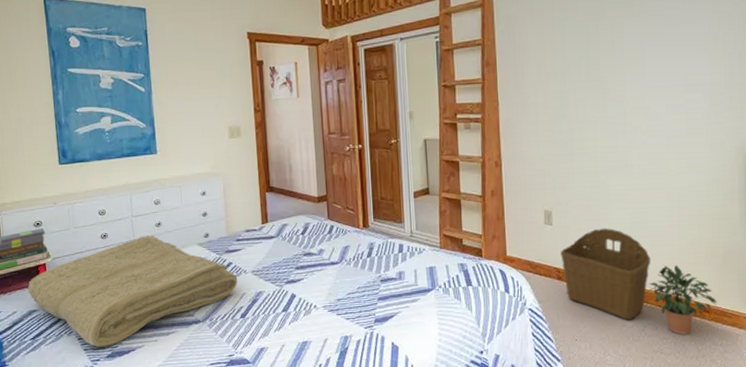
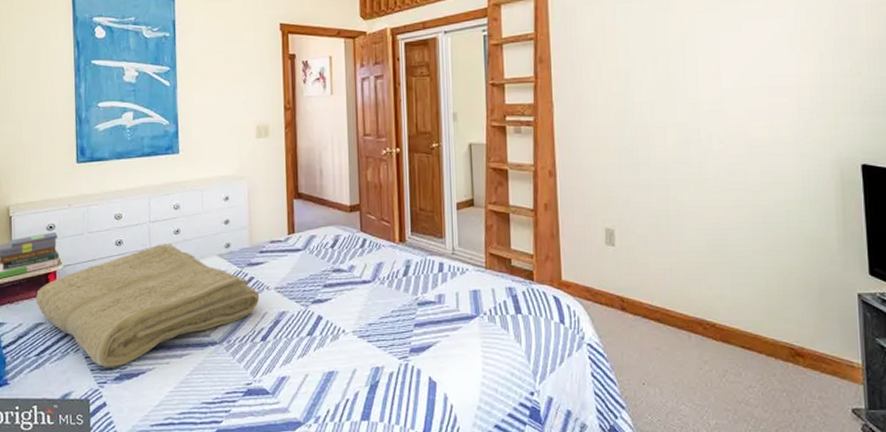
wicker basket: present [560,228,651,320] -> none [624,251,732,363]
potted plant: present [647,264,718,335] -> none [728,296,814,383]

